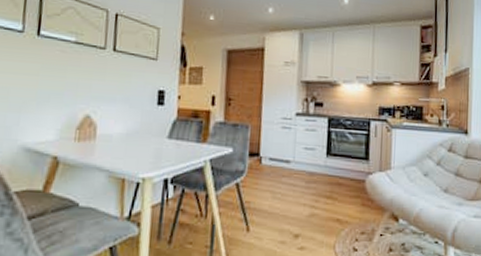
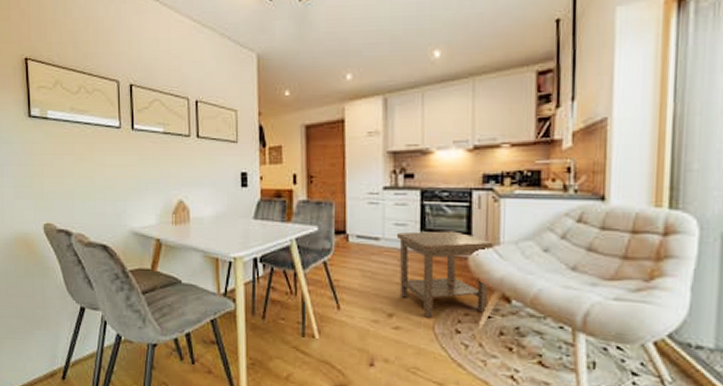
side table: none [305,155,386,237] -> present [396,230,494,318]

